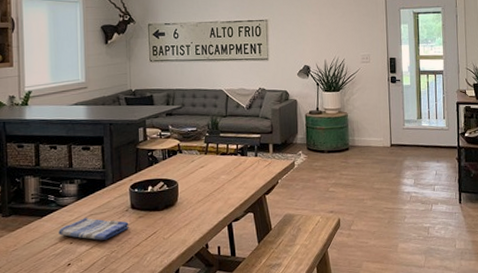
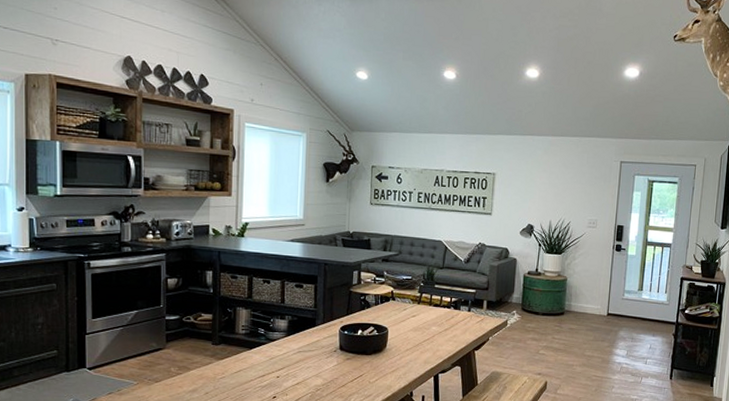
dish towel: present [58,217,129,240] -> none [266,353,336,377]

